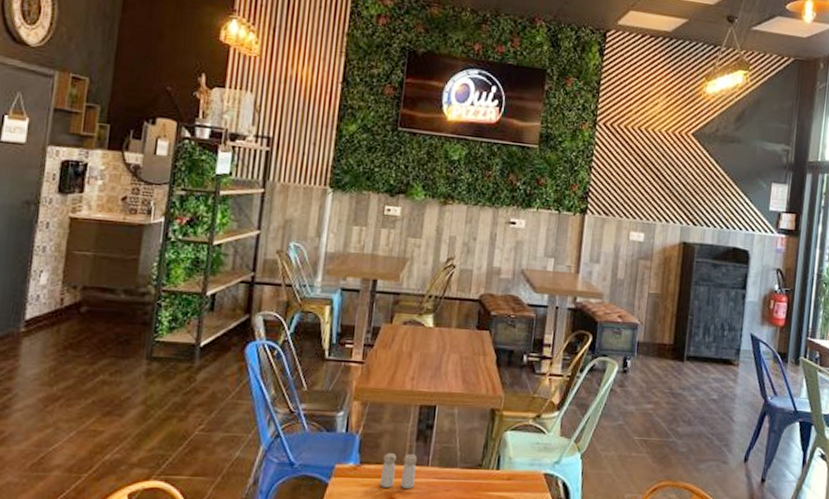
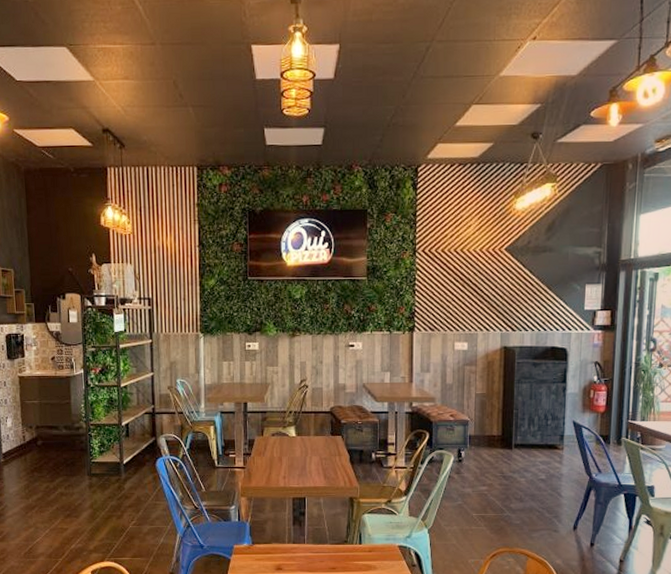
salt and pepper shaker: present [380,452,418,488] -> none [269,534,296,561]

